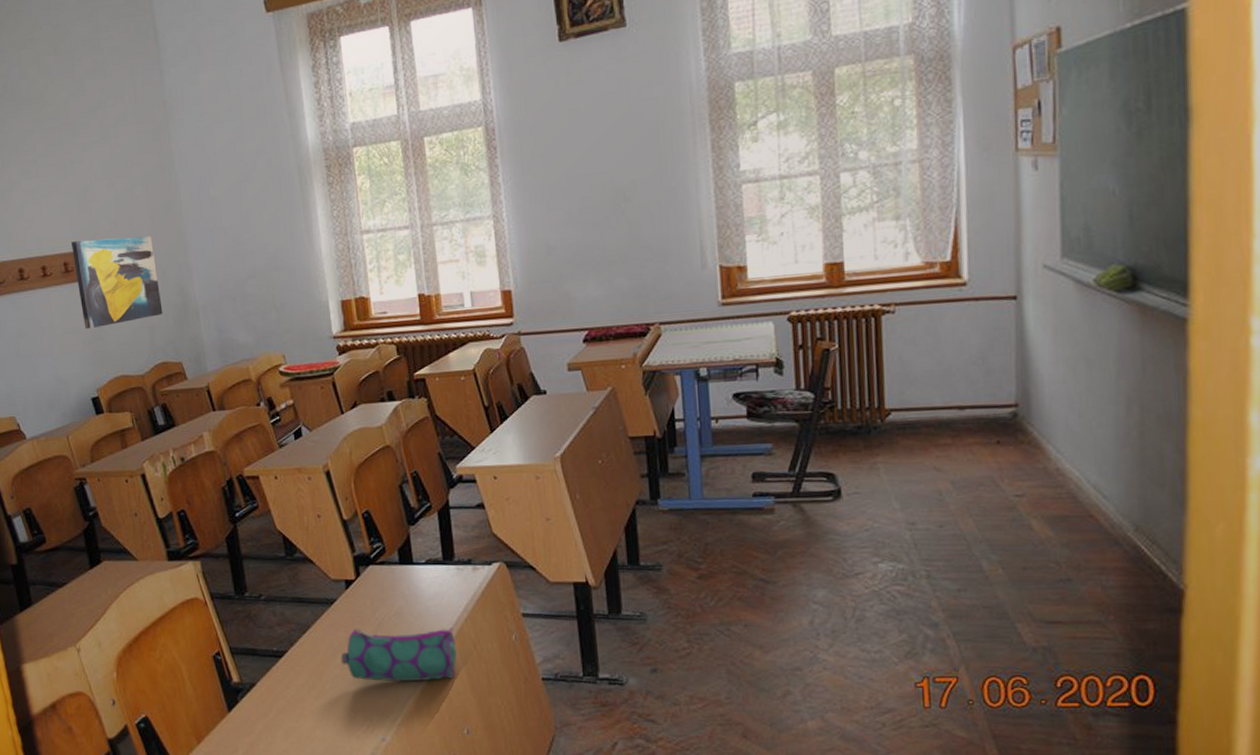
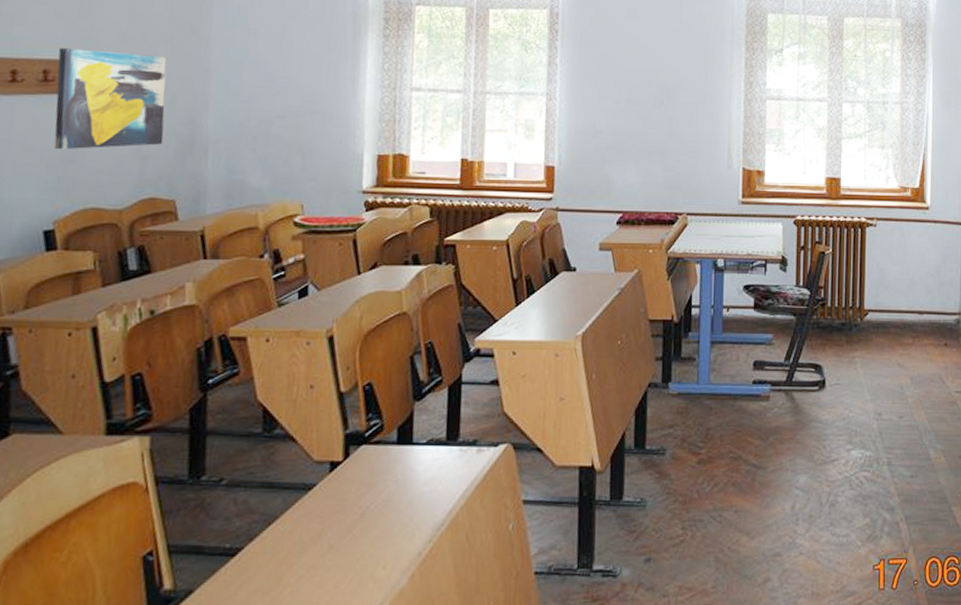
pencil case: present [341,627,457,682] -> none [309,516,447,583]

